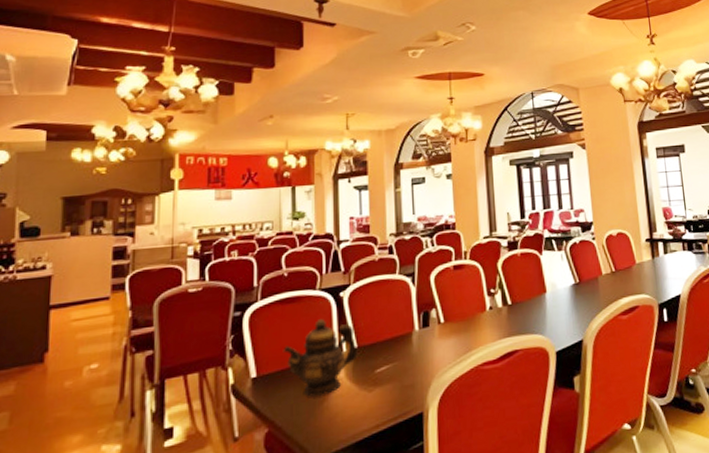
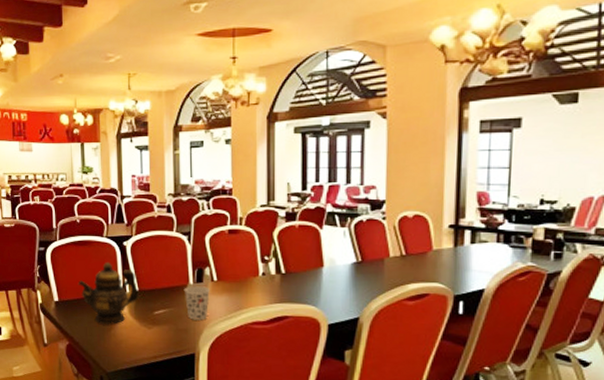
cup: none [409,331,437,372] -> present [184,286,210,321]

